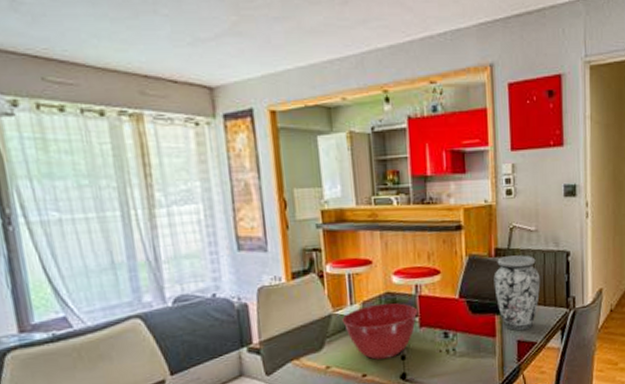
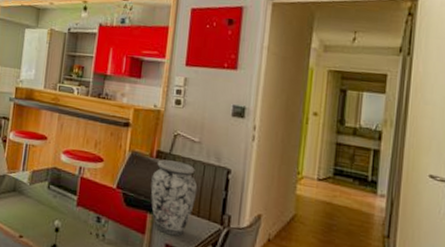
mixing bowl: present [342,303,418,360] -> none [13,175,78,227]

